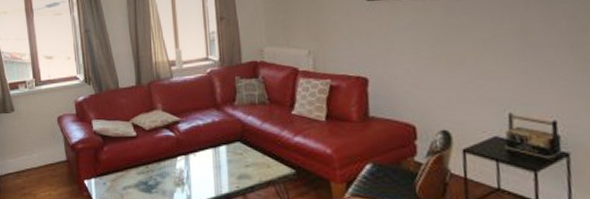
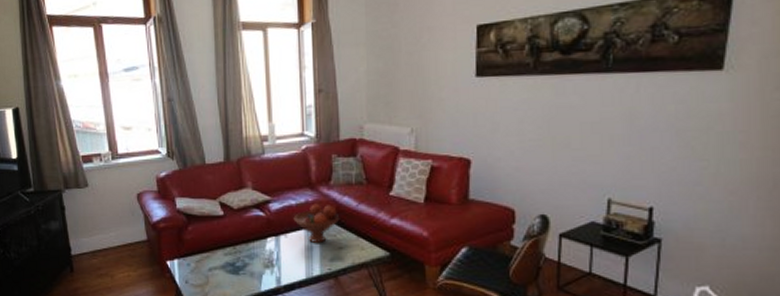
fruit bowl: none [201,123,246,161] -> present [293,203,340,243]

